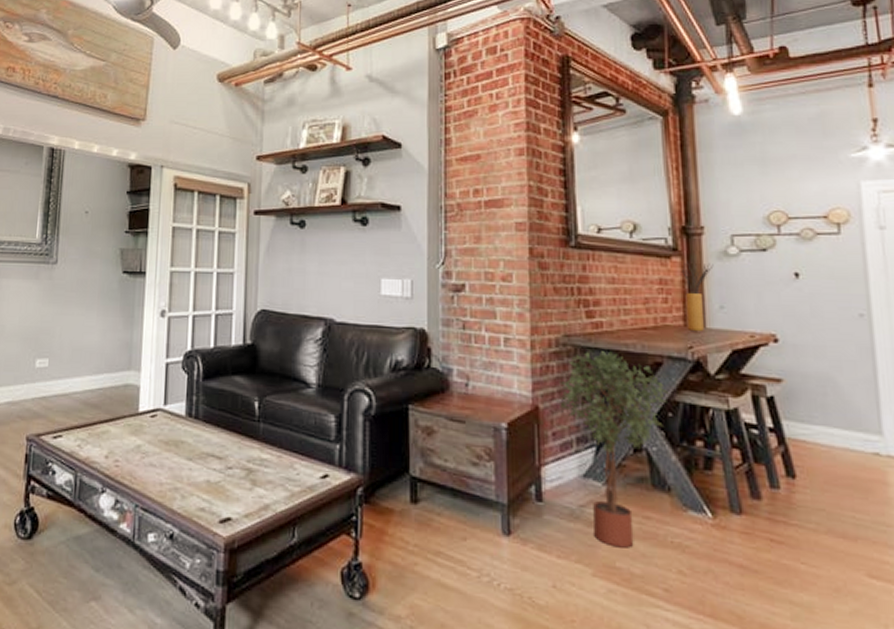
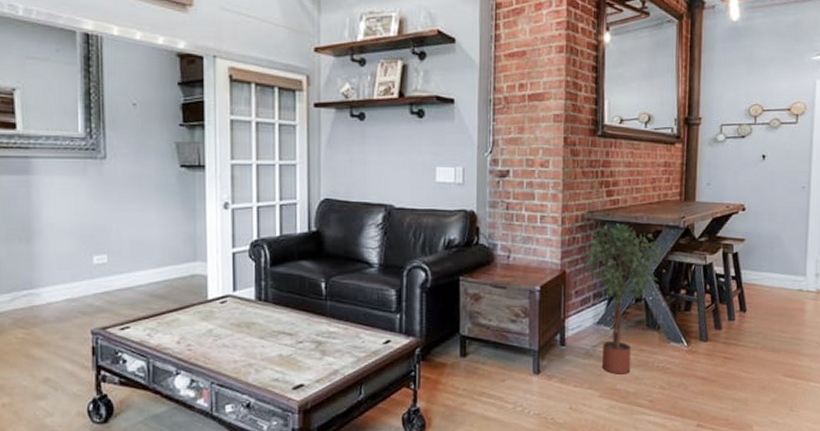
vase: present [680,260,714,332] -> none [681,146,706,205]

